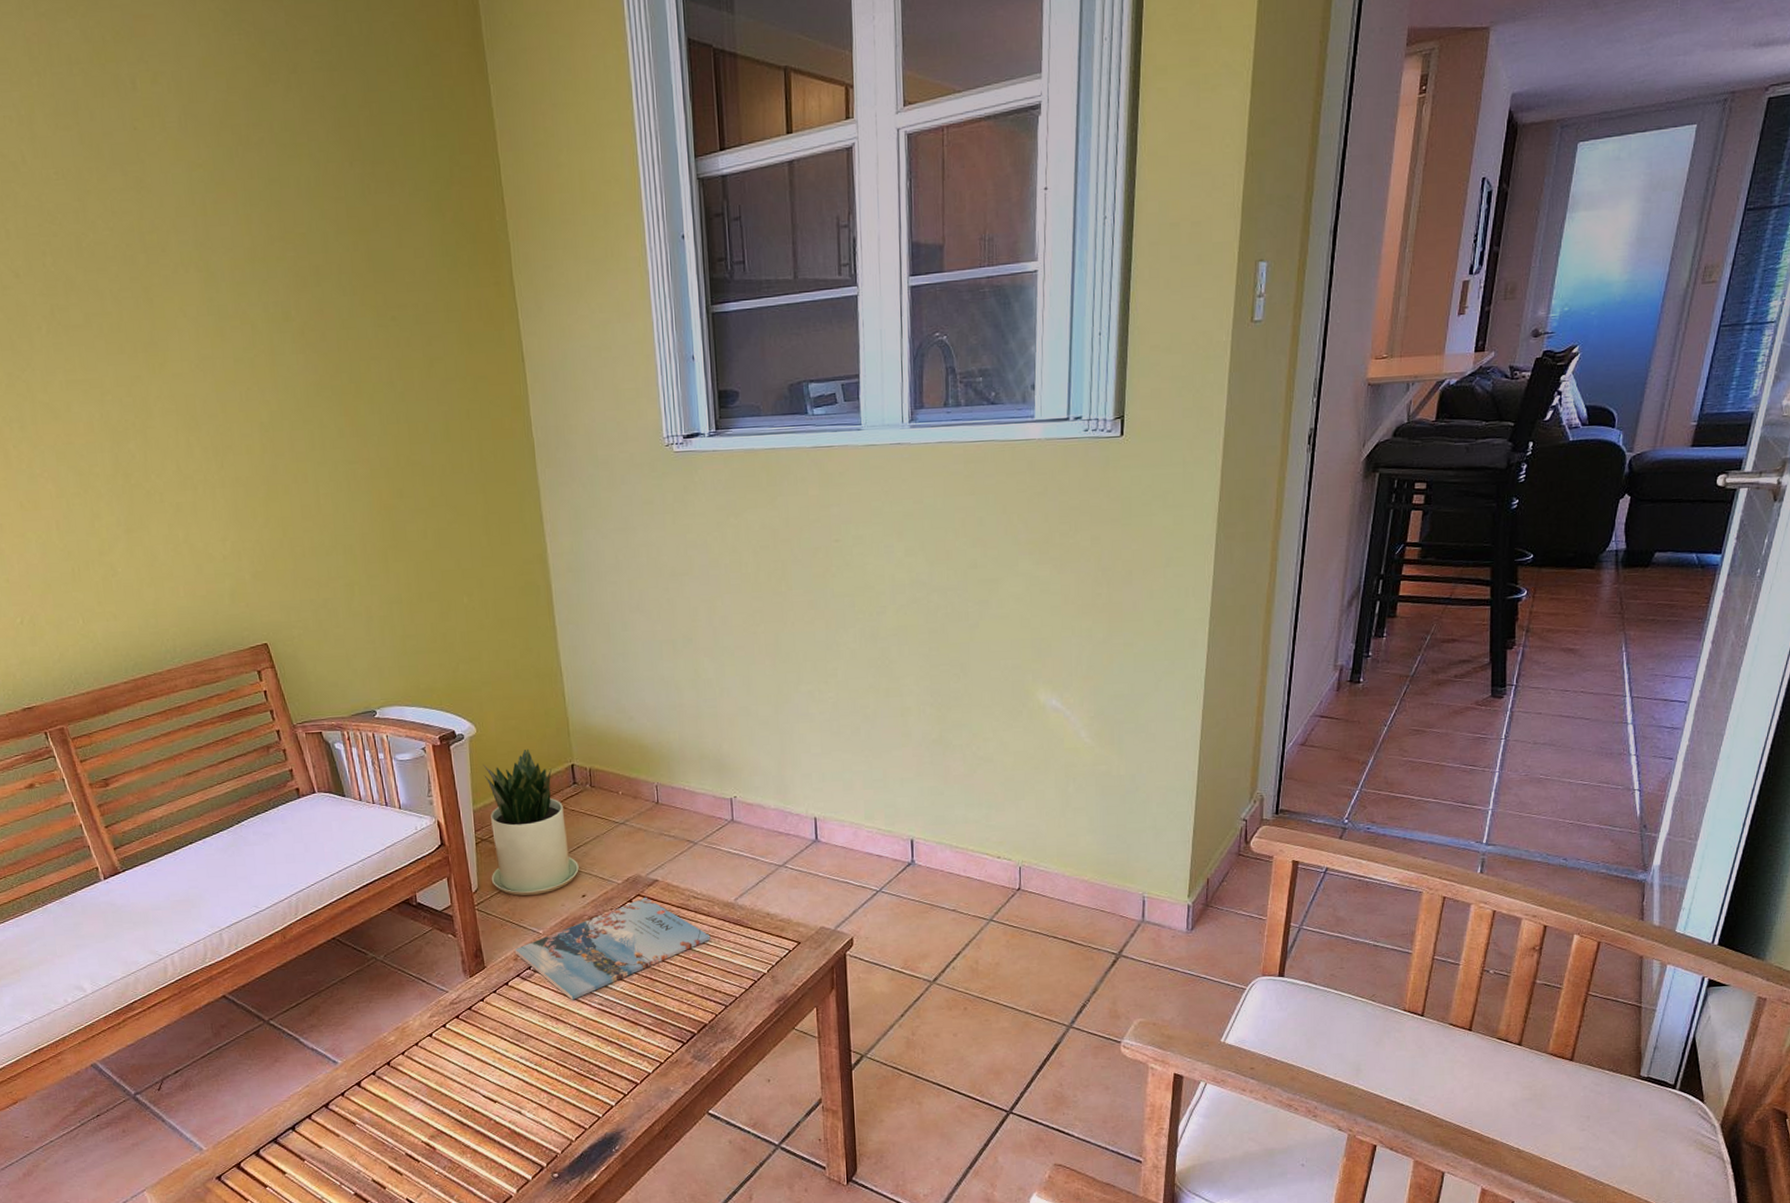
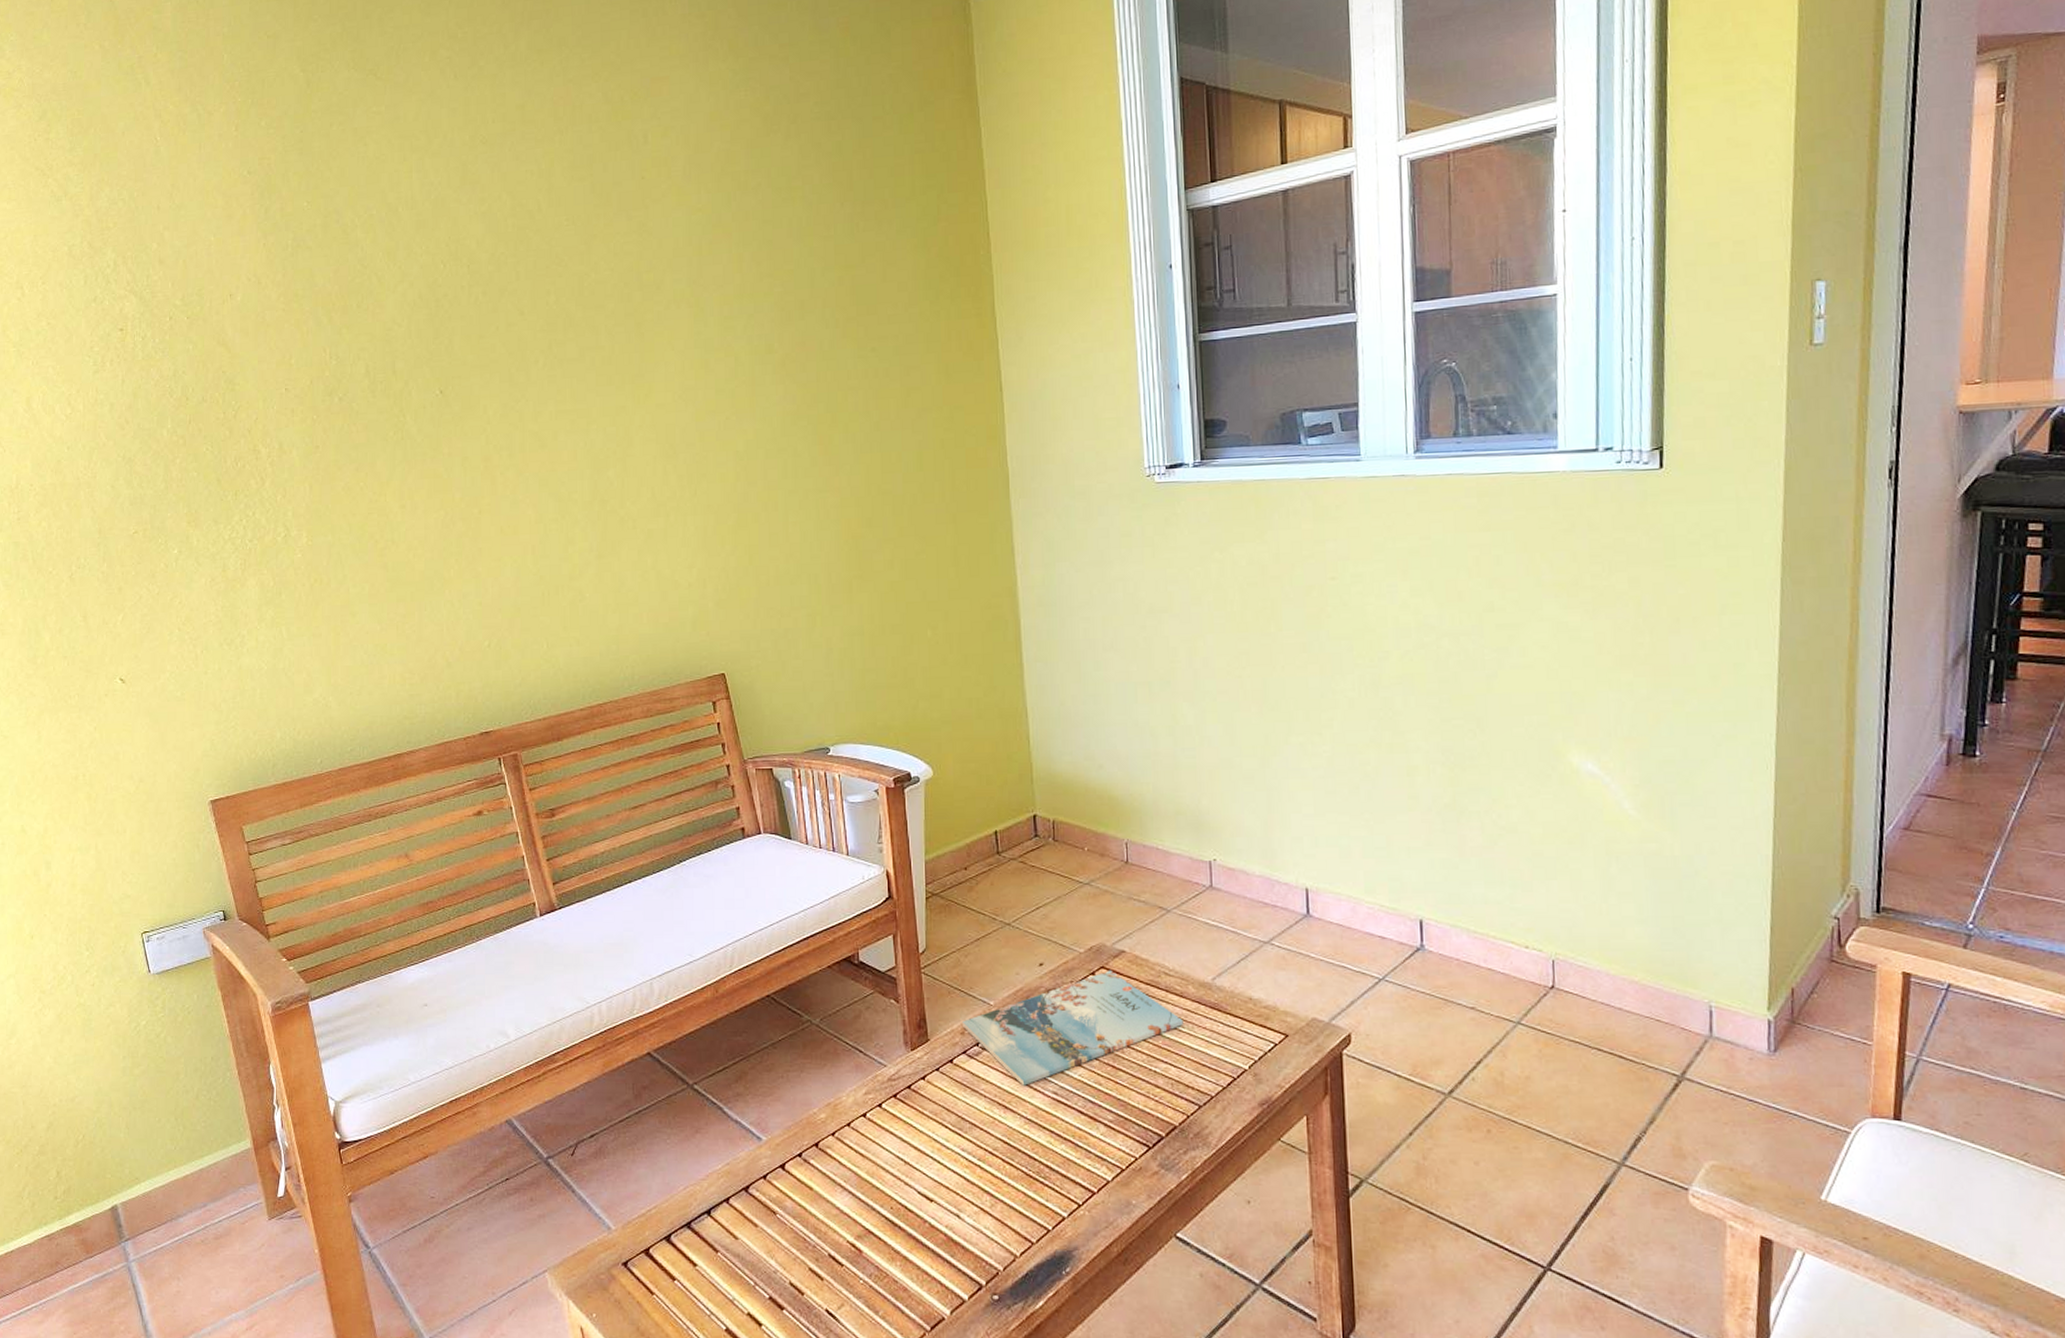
planter: present [483,748,579,896] -> none [938,795,1037,960]

